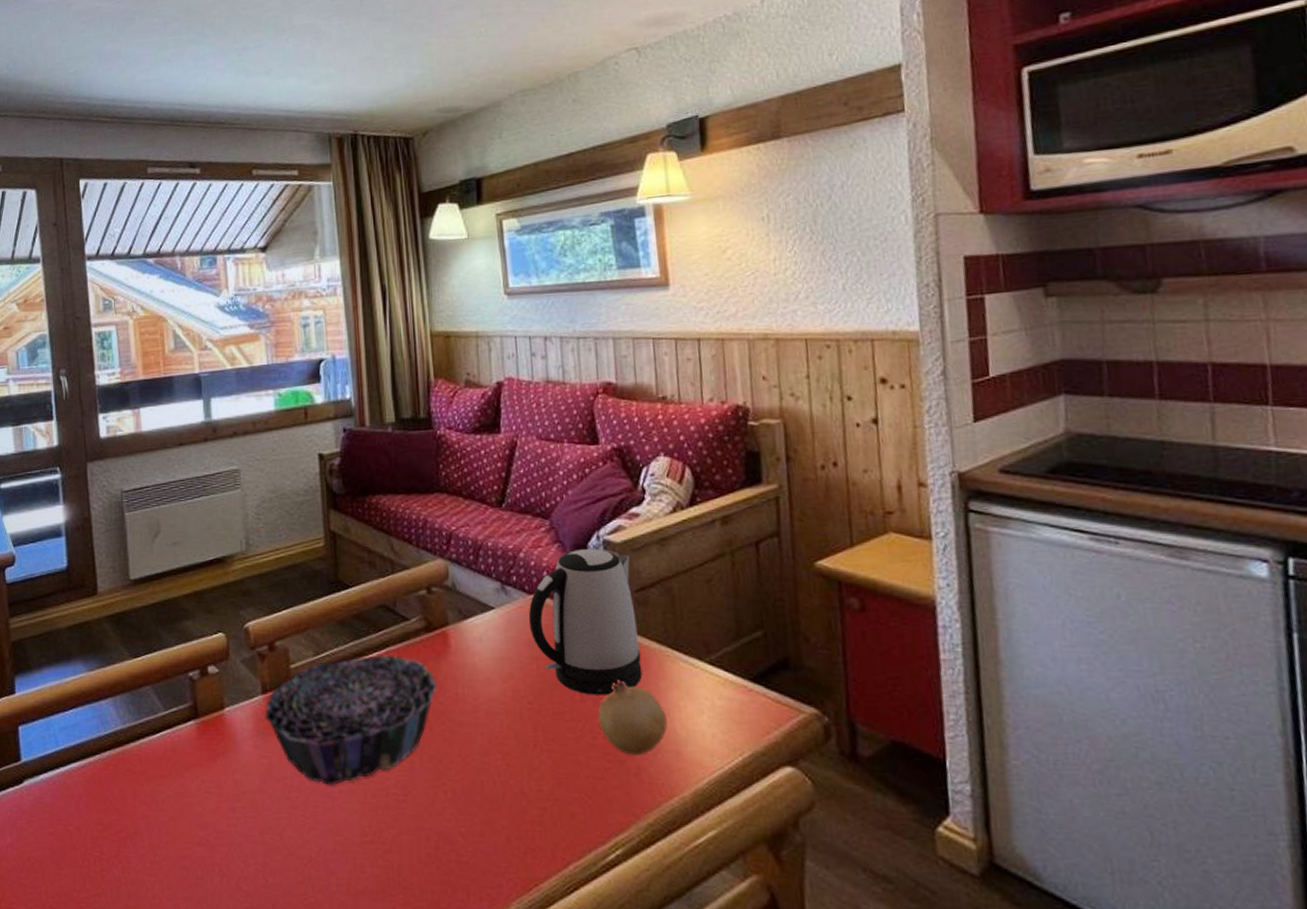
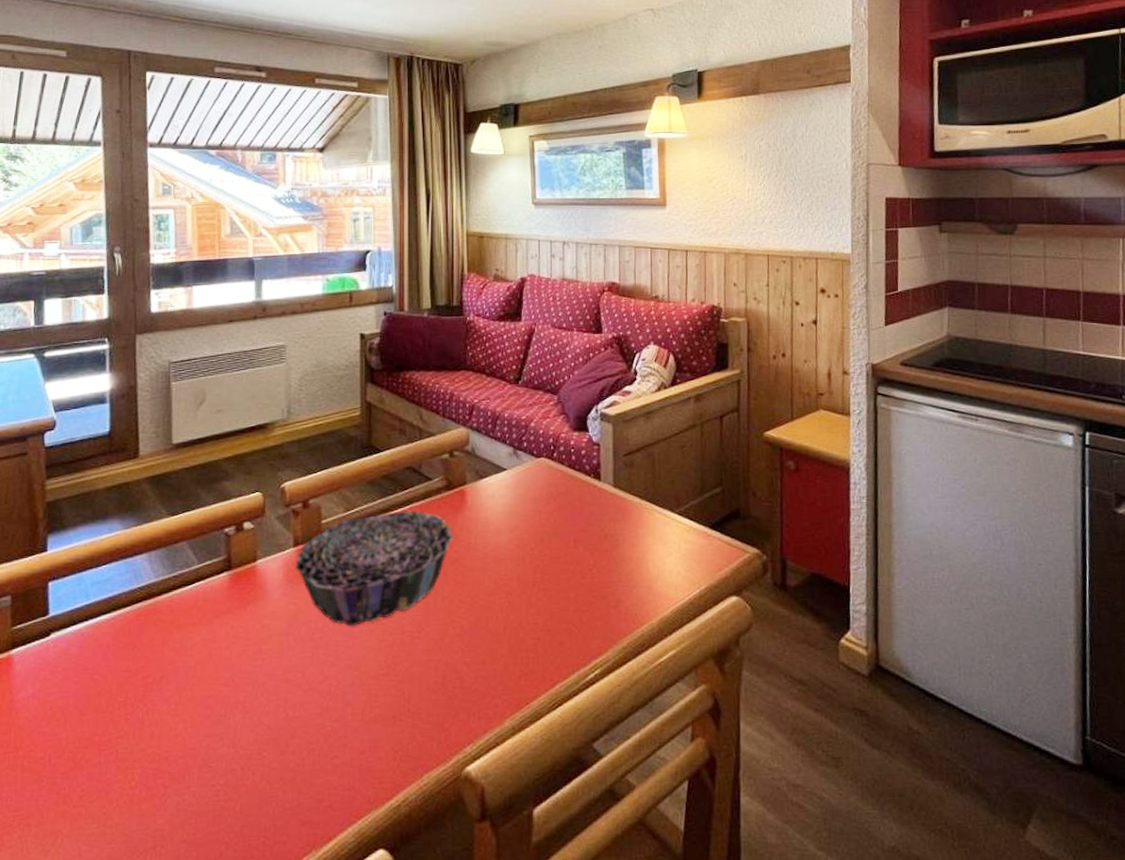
kettle: present [528,548,643,695] -> none [535,419,625,542]
fruit: present [598,680,667,756] -> none [587,529,642,591]

